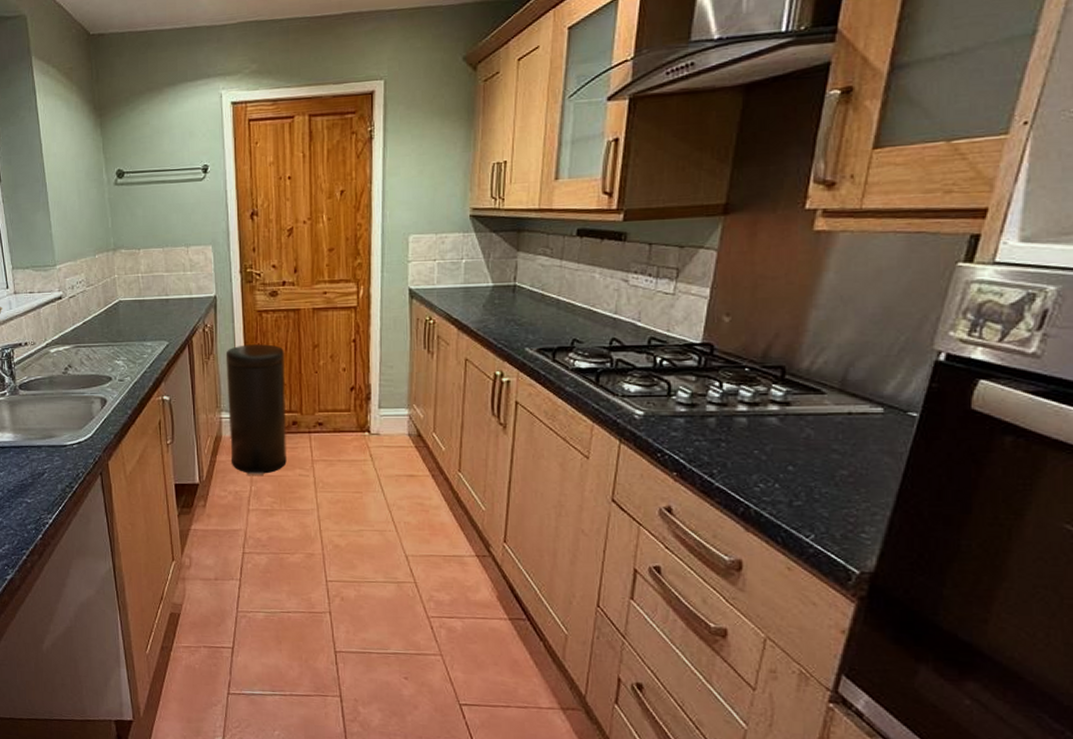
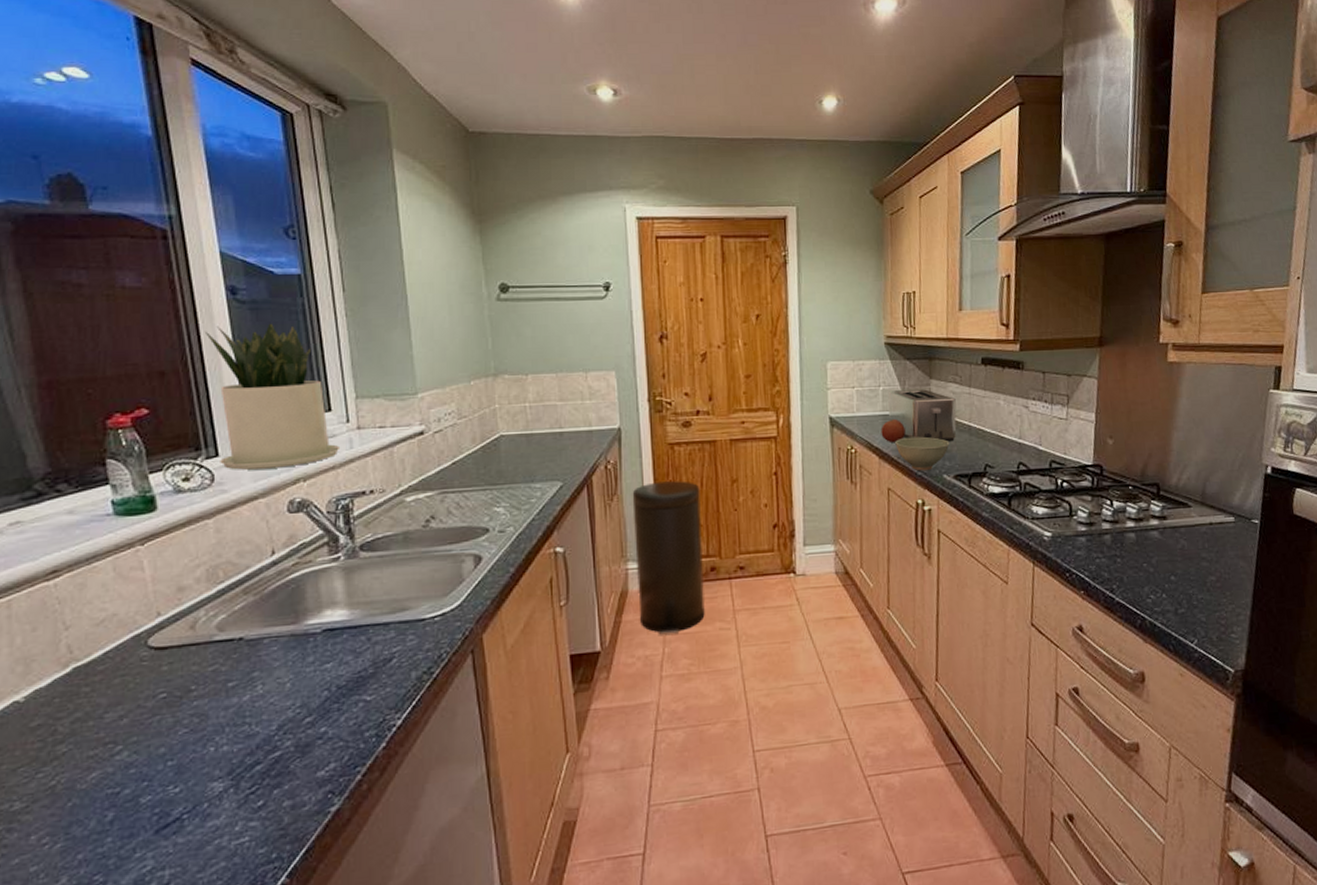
fruit: none [461,291,487,316] -> present [881,418,906,443]
toaster: none [469,262,545,315] -> present [888,389,957,442]
bowl: none [476,309,535,344] -> present [895,436,950,471]

